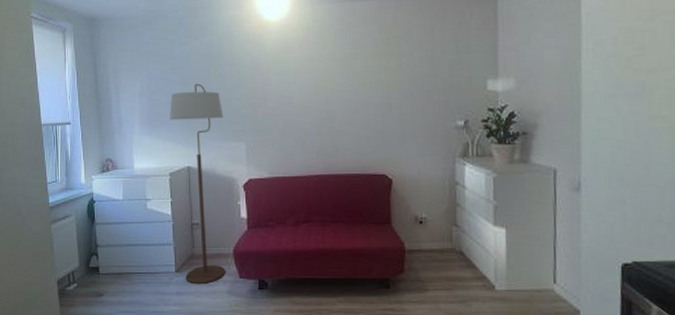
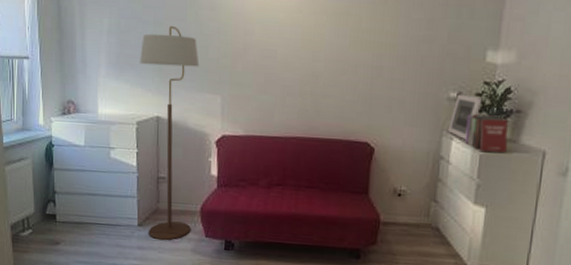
picture frame: none [459,122,489,164] -> present [447,94,483,139]
books: none [476,139,518,175] -> present [465,114,508,153]

